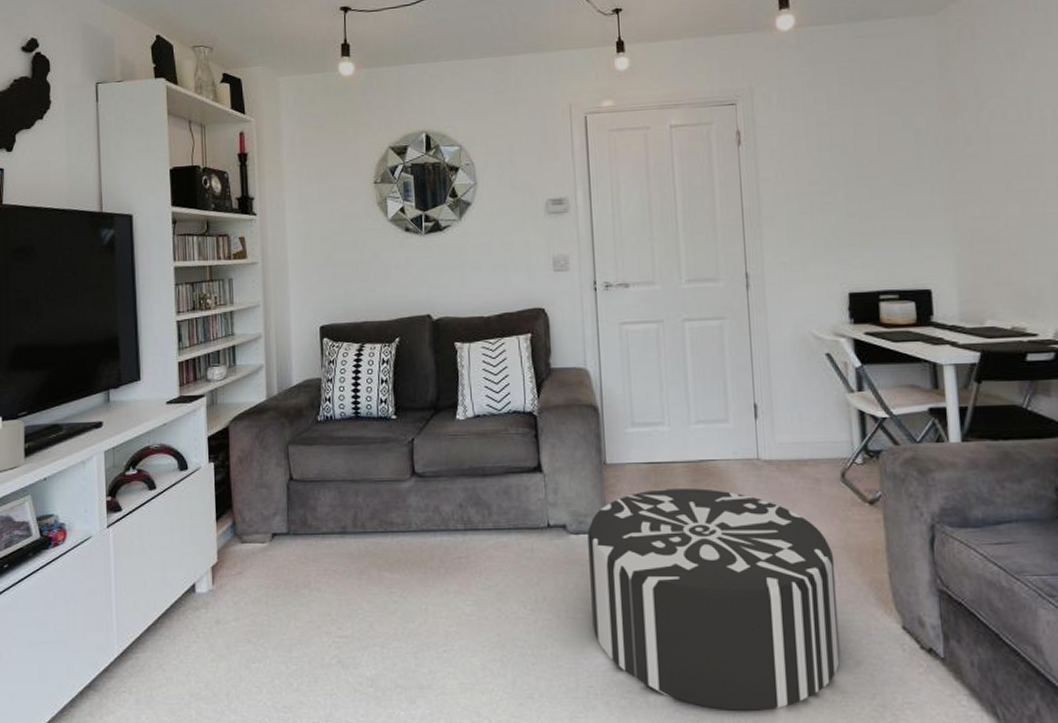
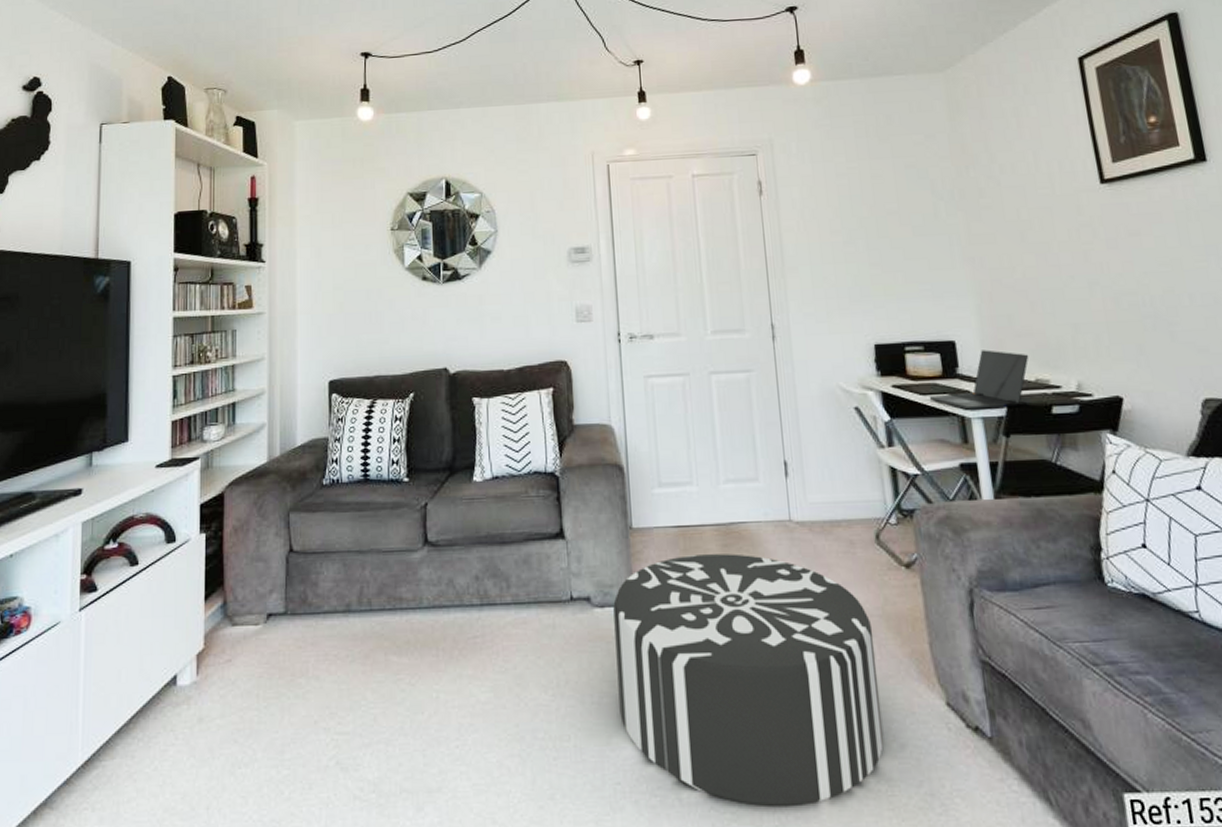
laptop: none [901,298,1007,357] -> present [929,349,1029,410]

